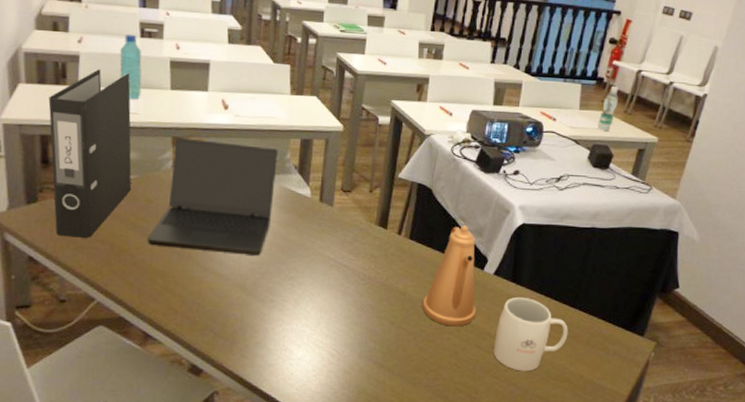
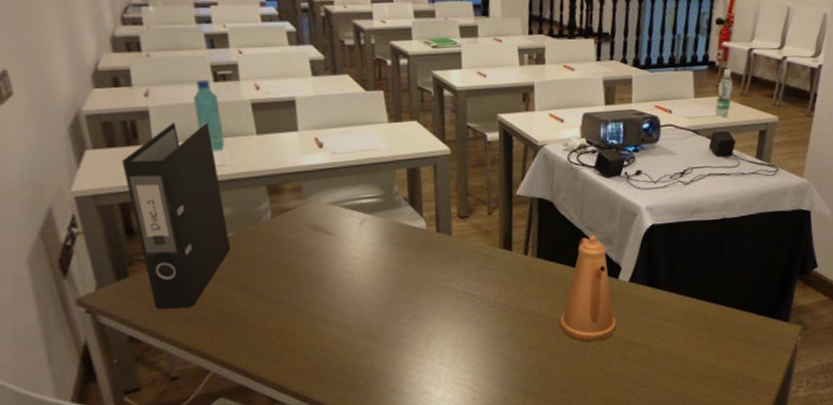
laptop: present [147,137,278,255] -> none [257,182,388,304]
mug: present [493,296,568,372] -> none [638,300,713,377]

